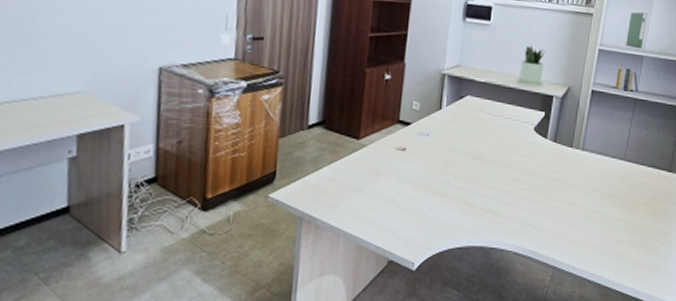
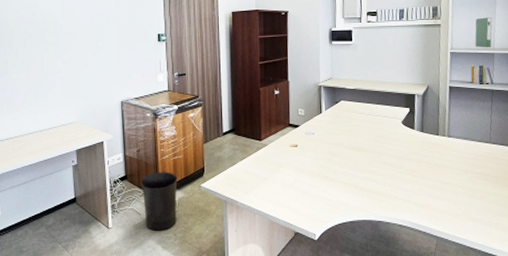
waste bin: none [178,174,236,257] -> present [141,172,178,231]
planter: present [516,45,545,87] -> none [380,56,405,89]

